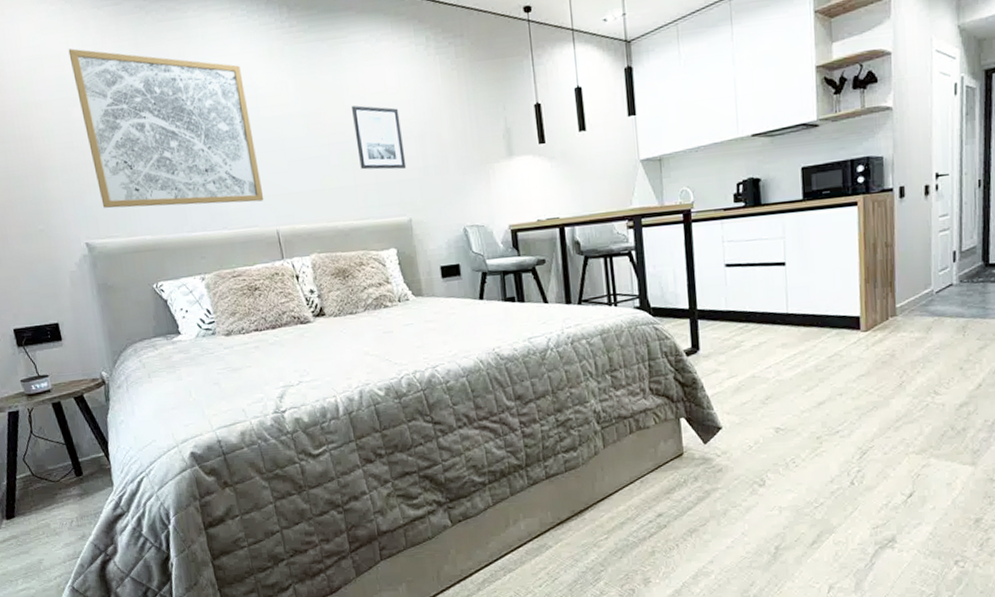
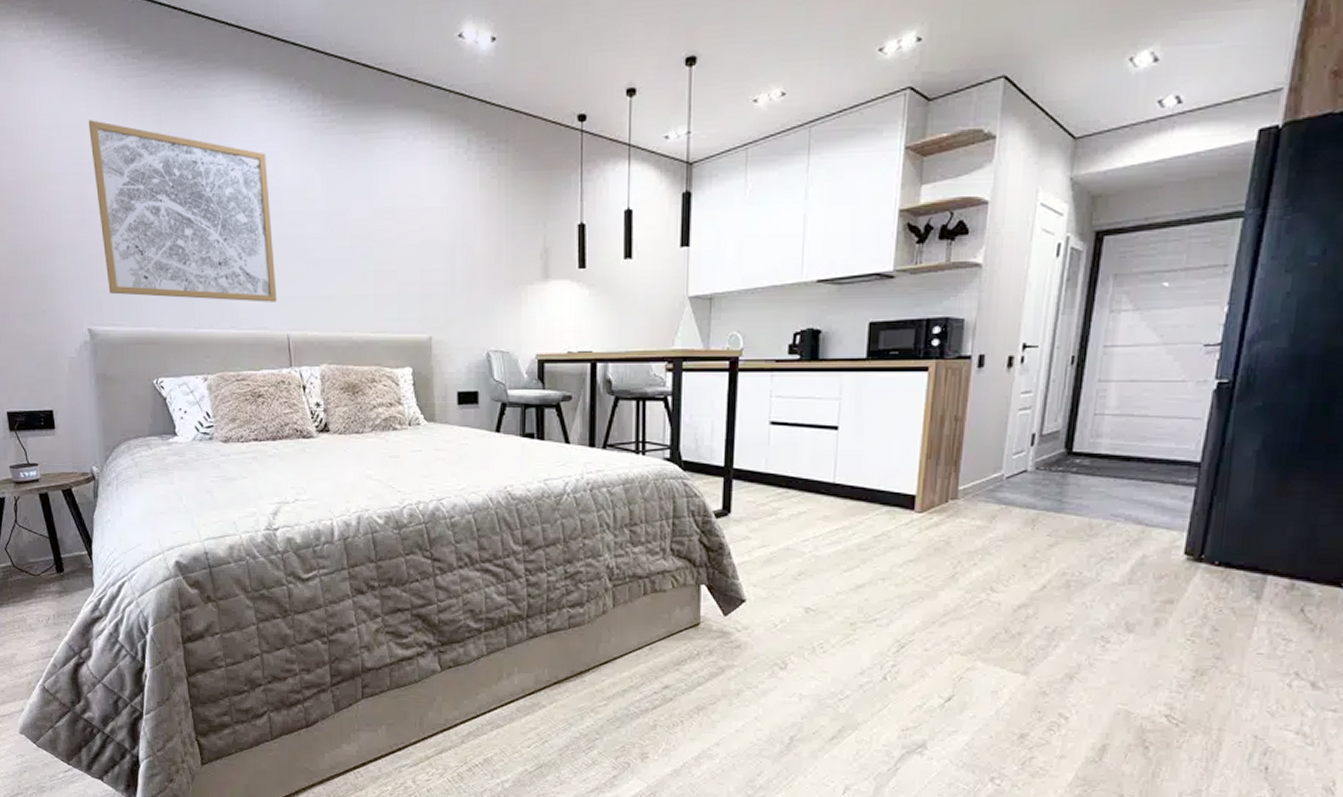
wall art: present [352,105,407,170] -> none [380,208,432,283]

